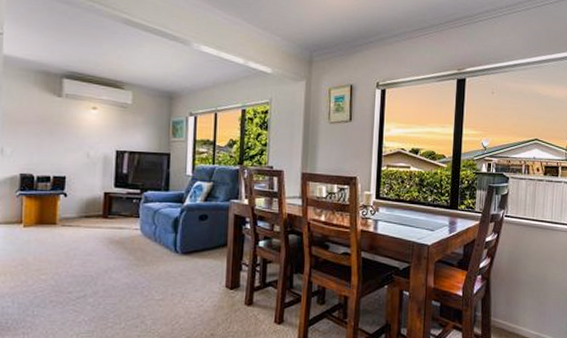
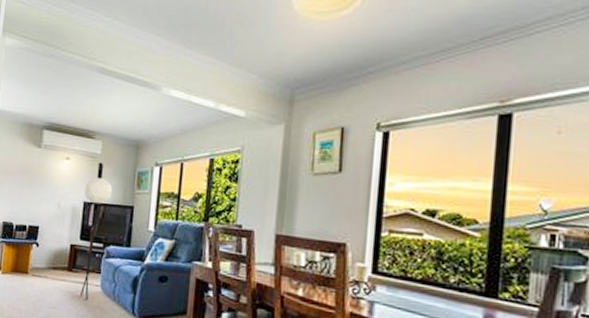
floor lamp: none [115,112,147,244] -> present [80,162,113,301]

